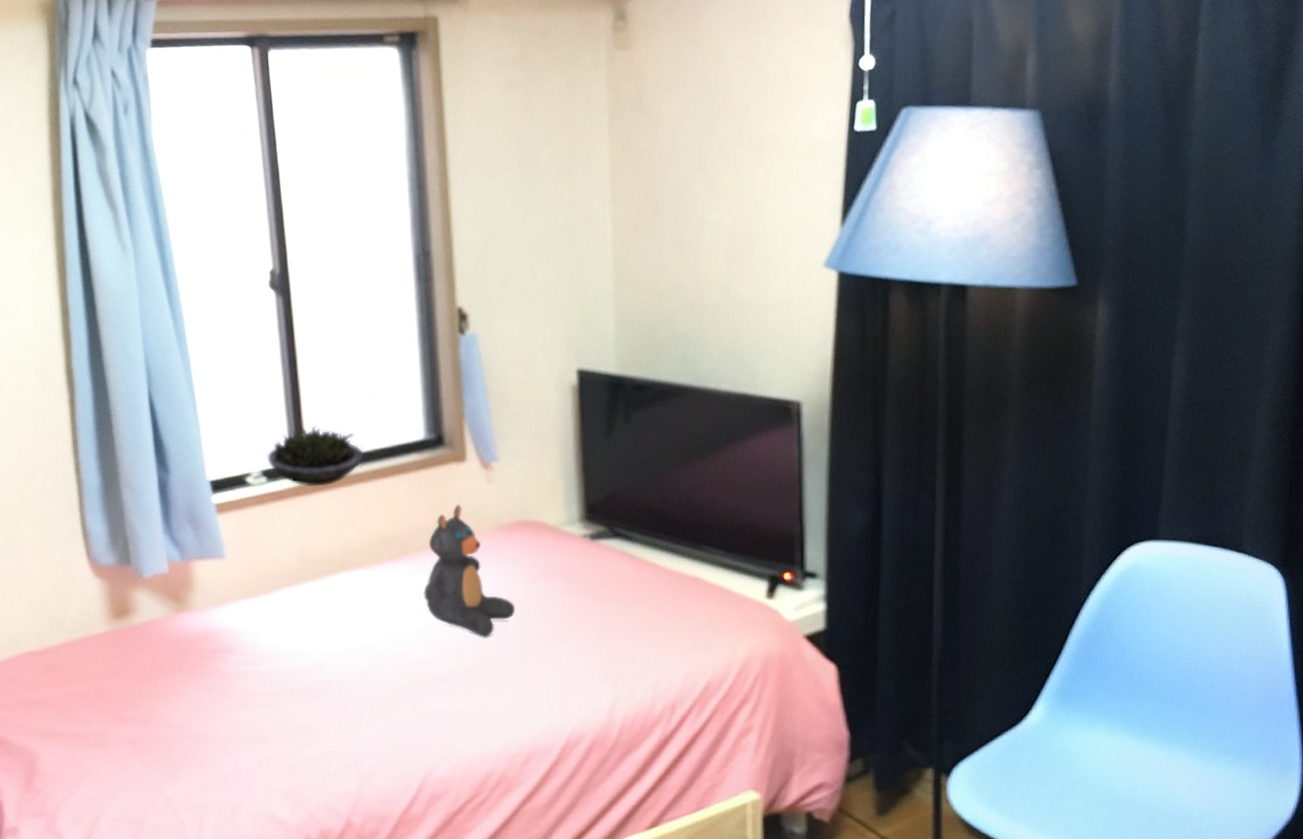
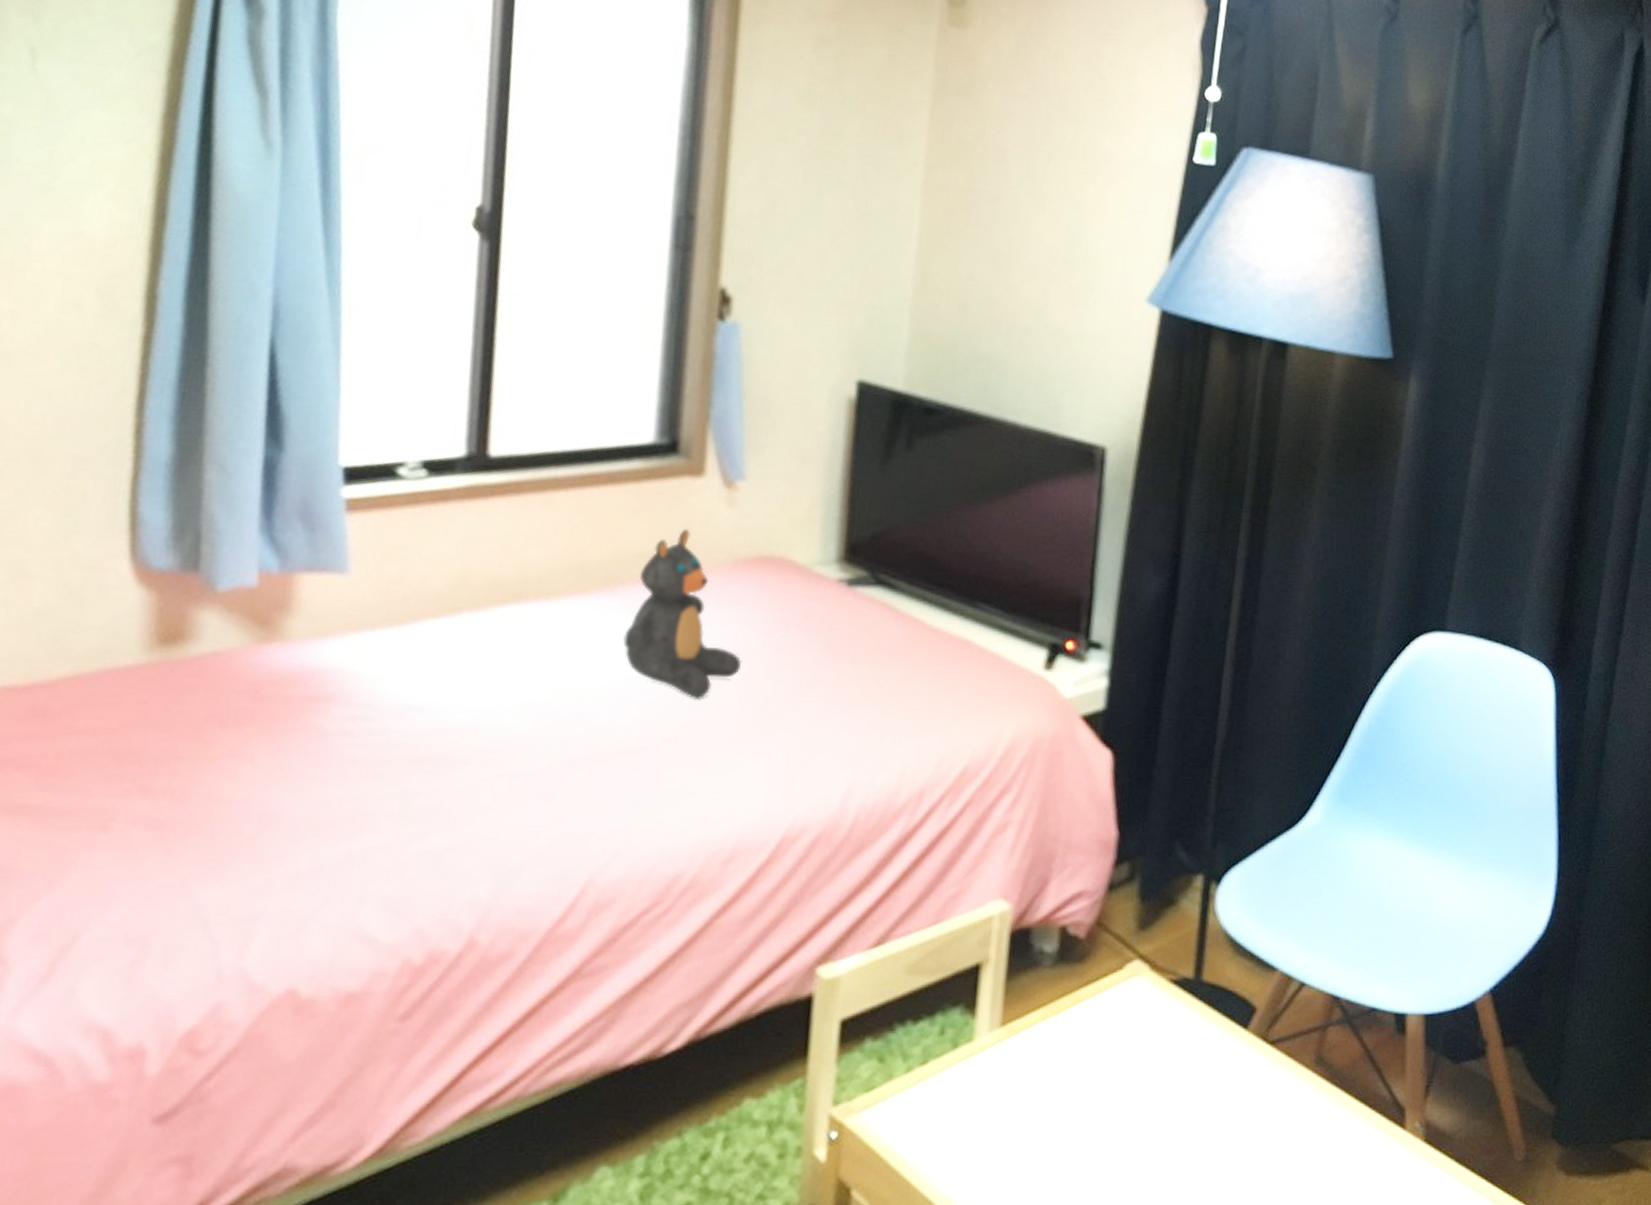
succulent plant: present [267,426,365,487] -> none [432,409,571,491]

